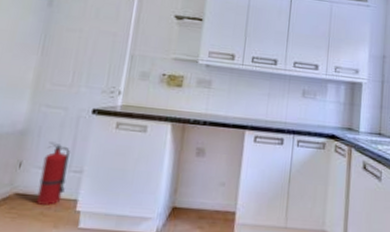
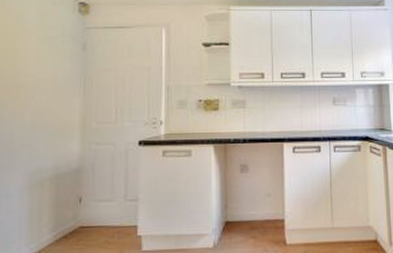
fire extinguisher: present [36,141,70,206] -> none [100,175,124,234]

